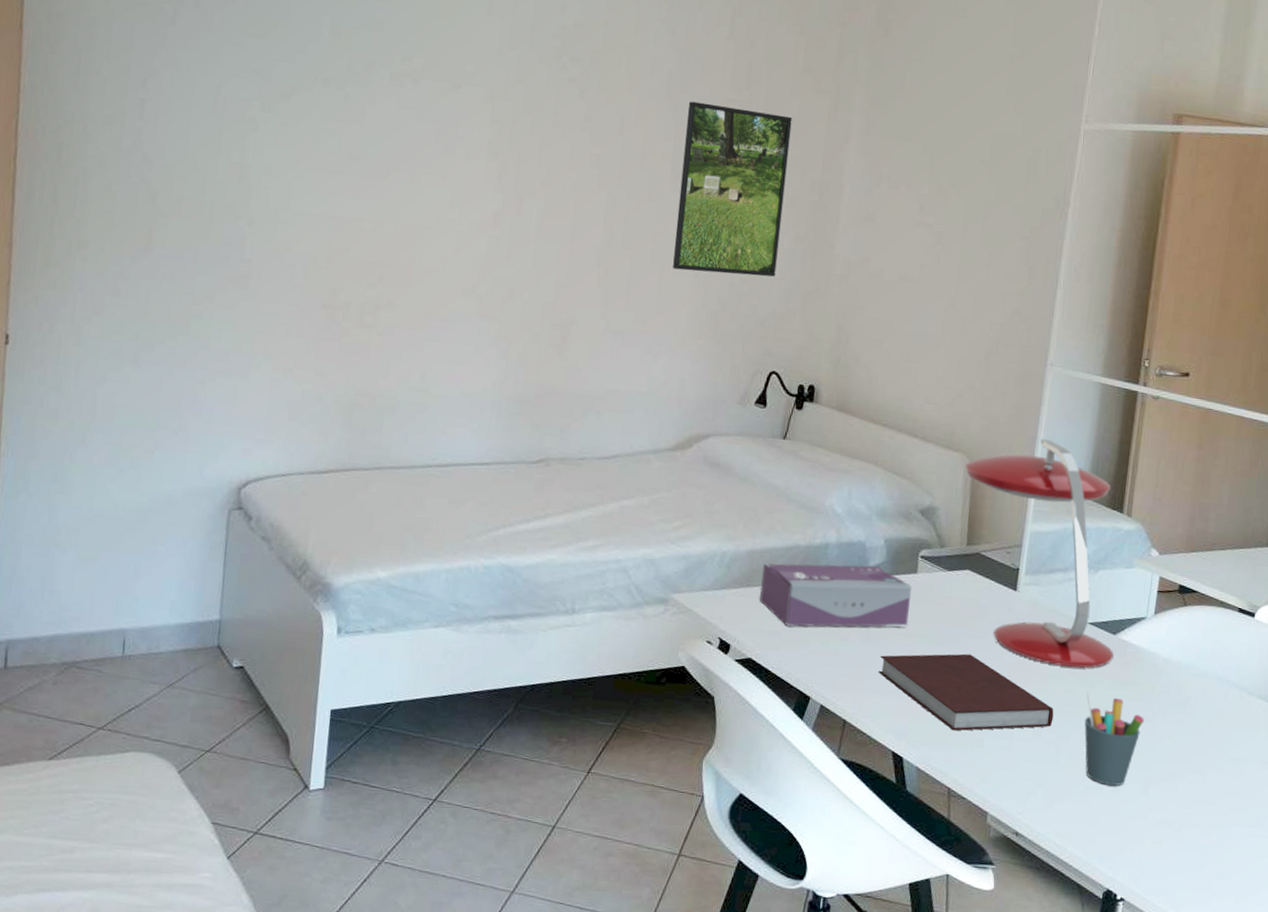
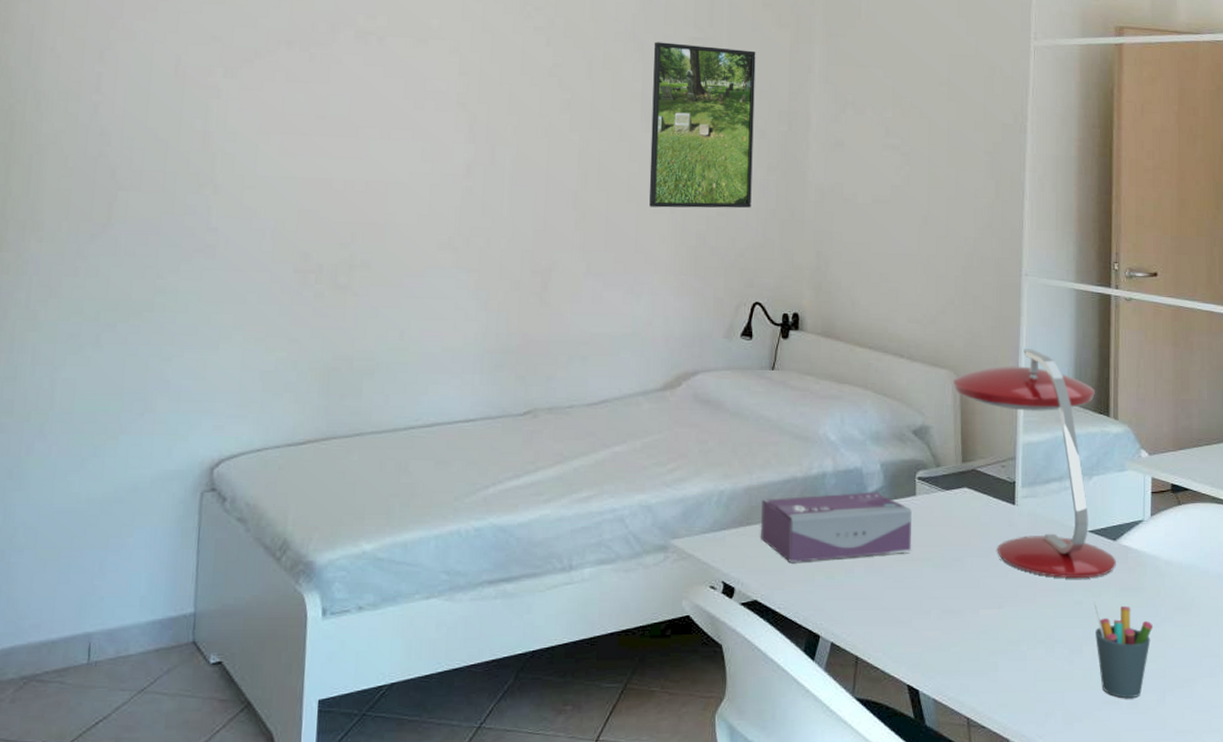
notebook: present [879,653,1054,731] -> none [887,574,1064,657]

